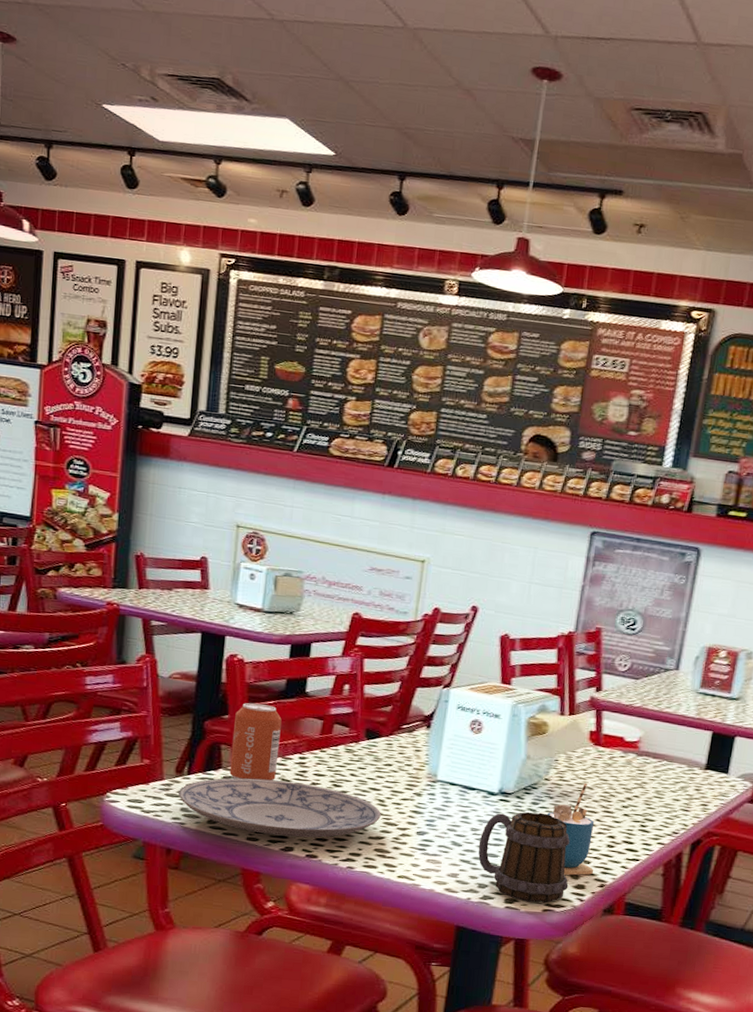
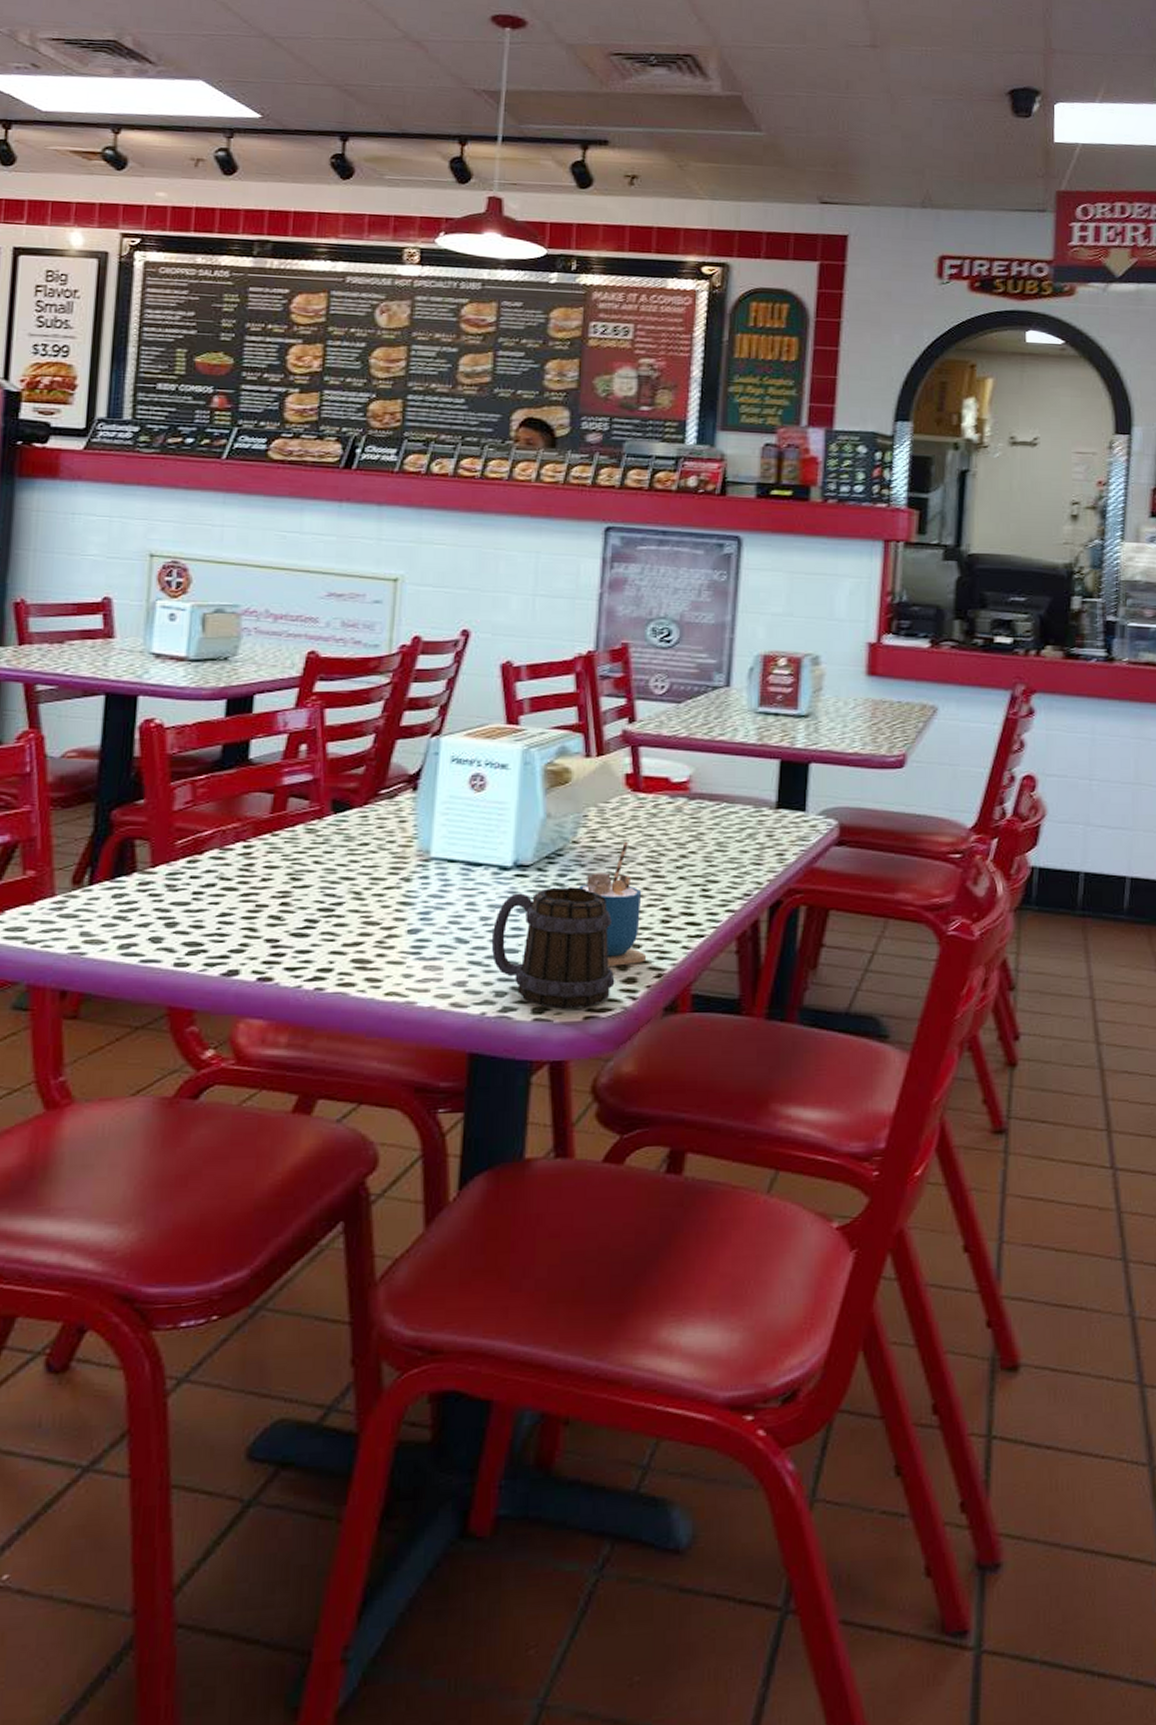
plate: present [178,777,381,838] -> none [76,880,358,956]
can: present [229,702,282,781] -> none [147,779,217,885]

